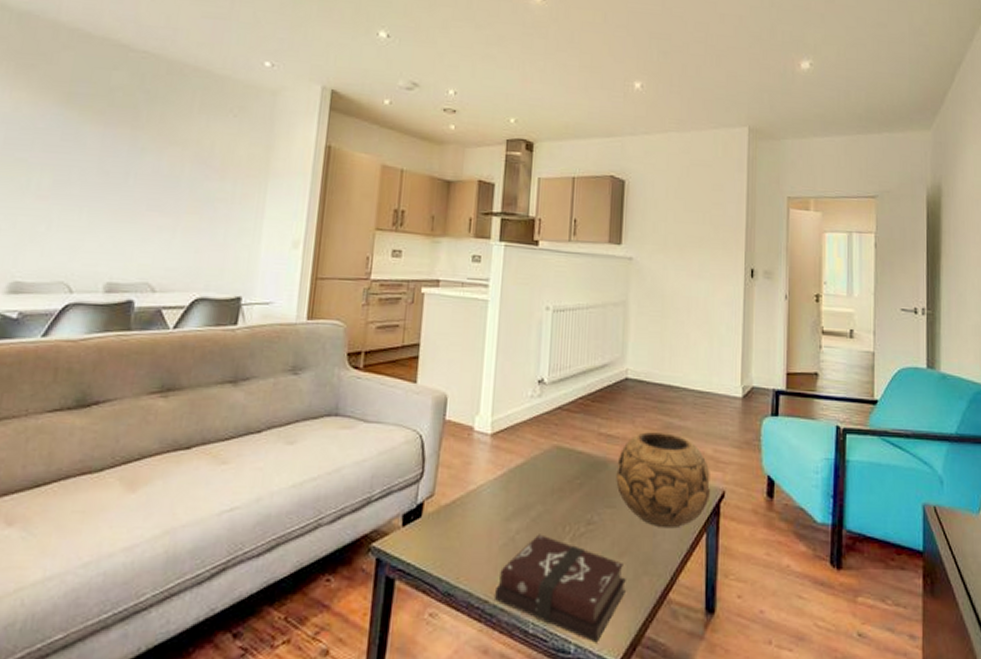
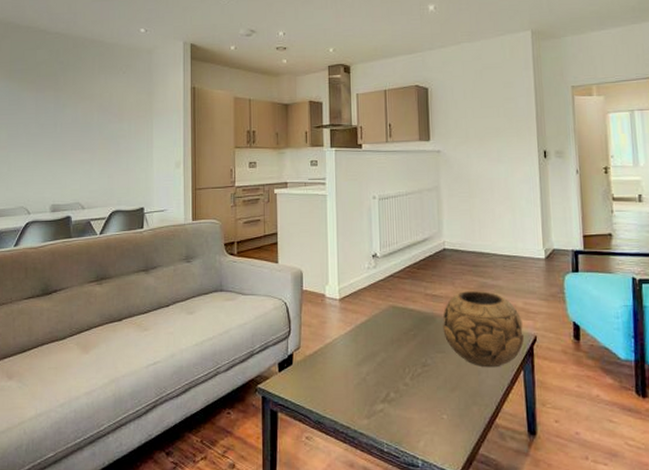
hardback book: present [494,534,626,643] -> none [354,375,459,459]

